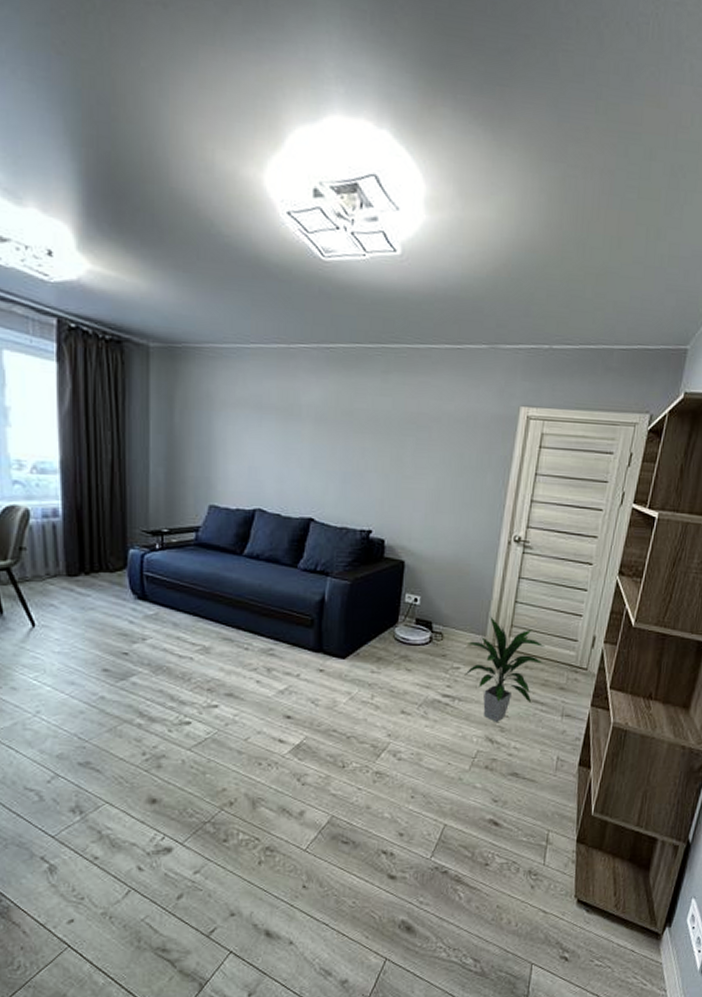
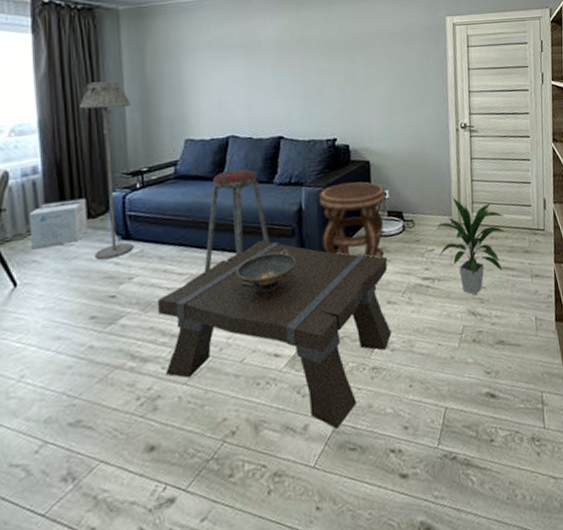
cardboard box: none [48,548,105,594] -> present [28,198,88,250]
floor lamp: none [103,426,155,616] -> present [80,81,134,260]
coffee table: none [169,625,407,821] -> present [158,240,392,429]
music stool: none [217,546,287,646] -> present [204,168,270,272]
decorative bowl: none [249,639,311,679] -> present [236,249,296,294]
side table: none [341,581,418,666] -> present [319,181,387,259]

